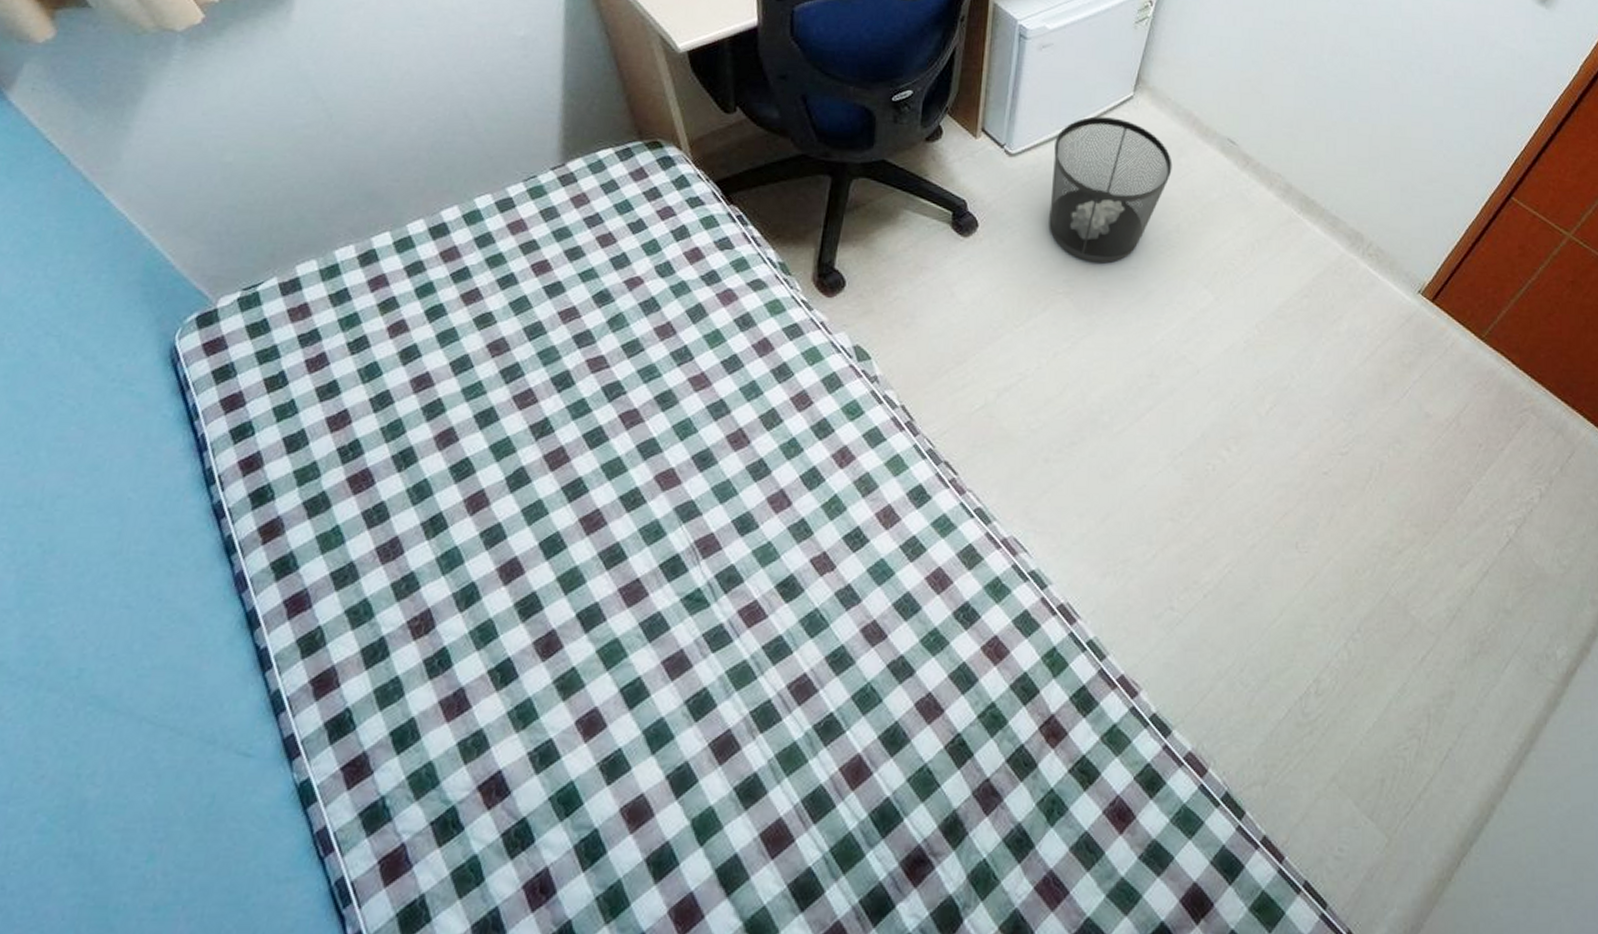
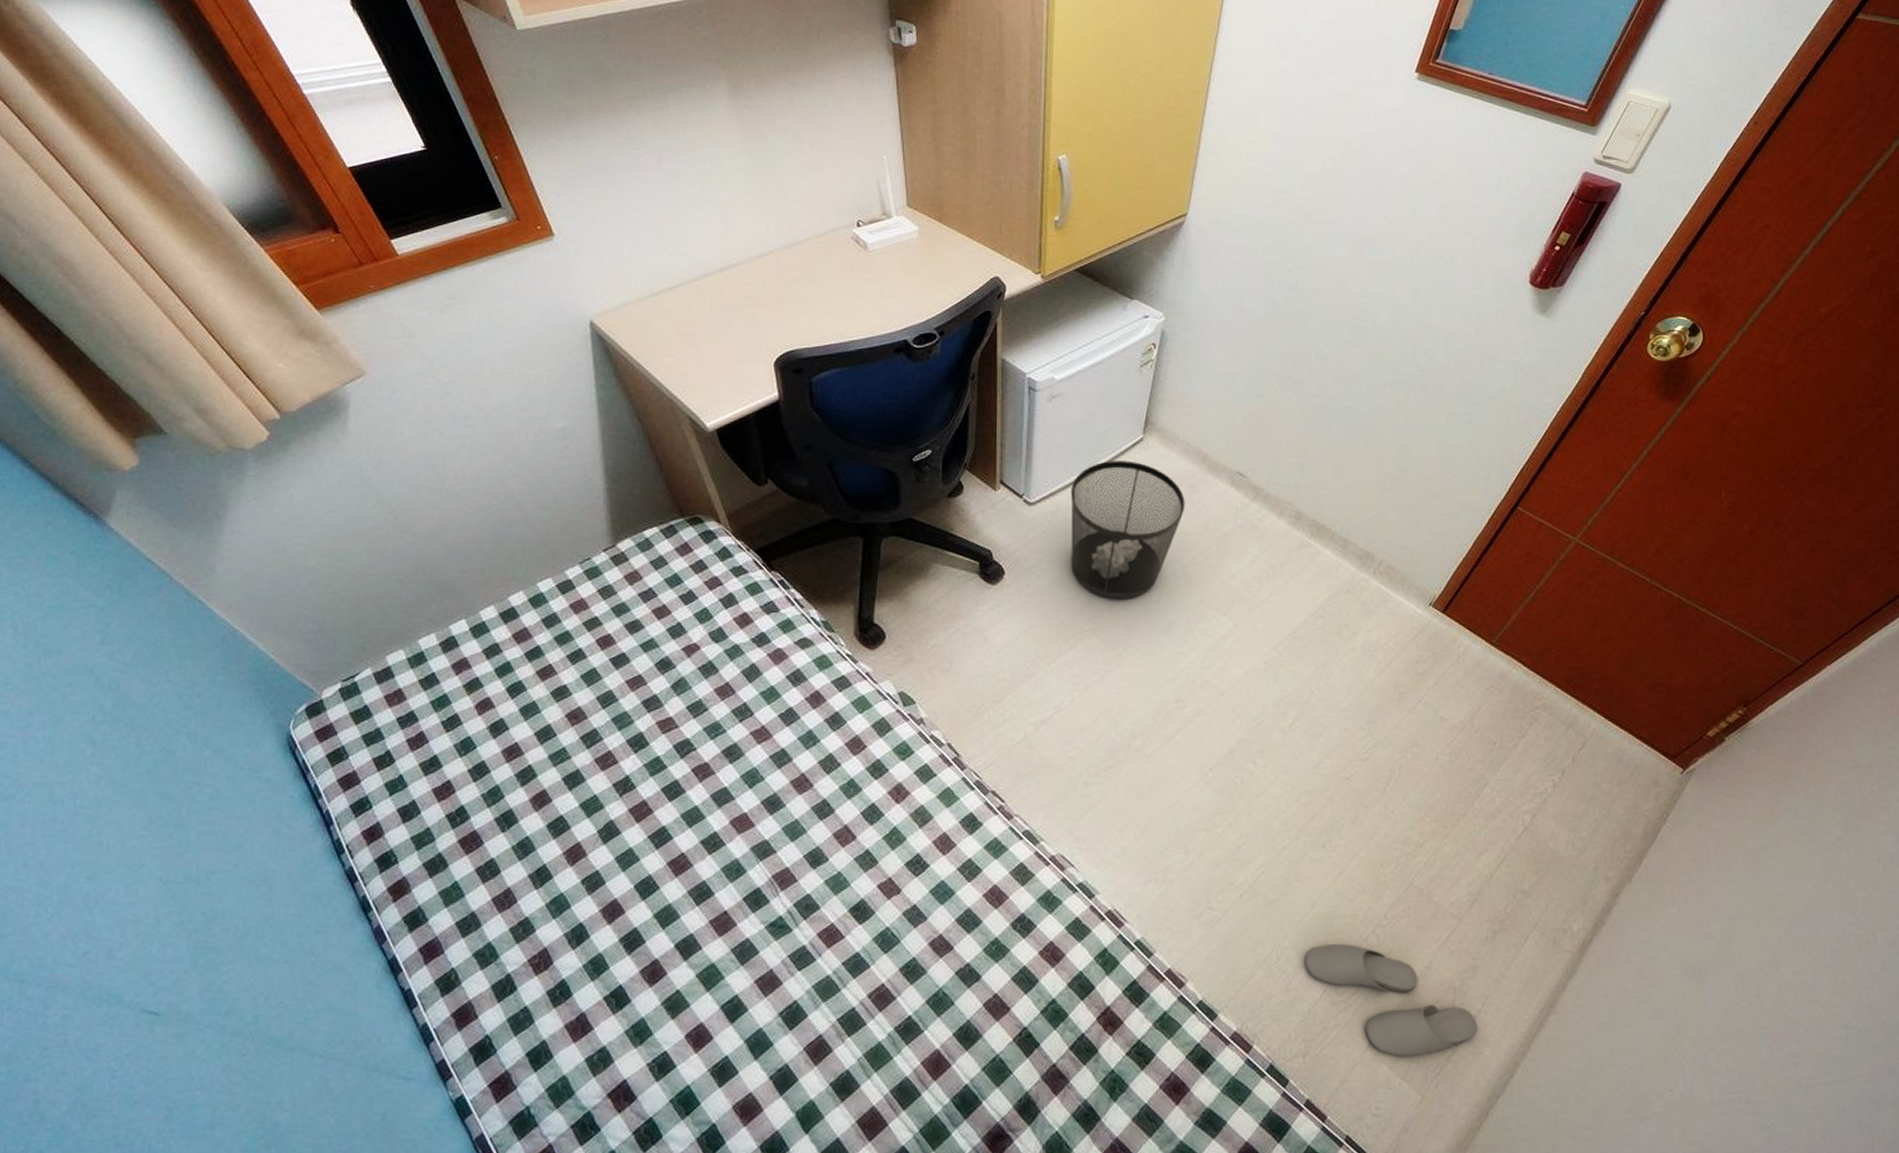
slippers: none [1269,657,1453,792] -> present [1304,944,1478,1057]

